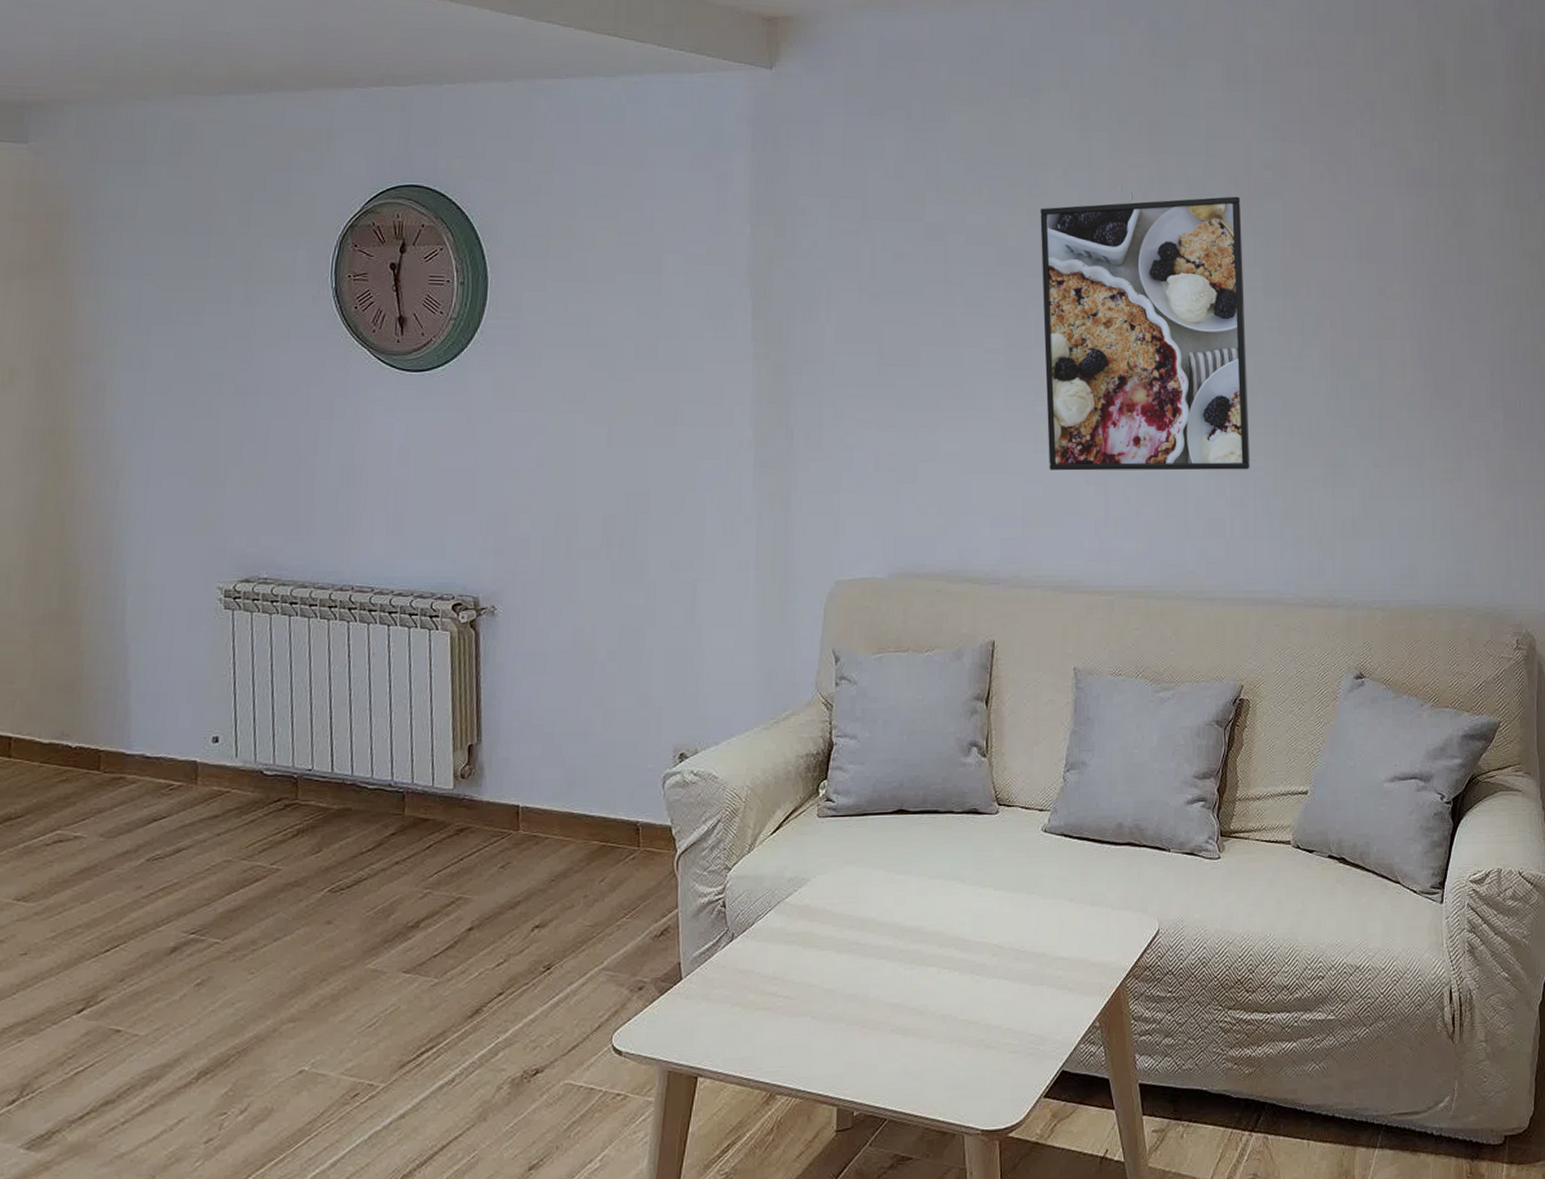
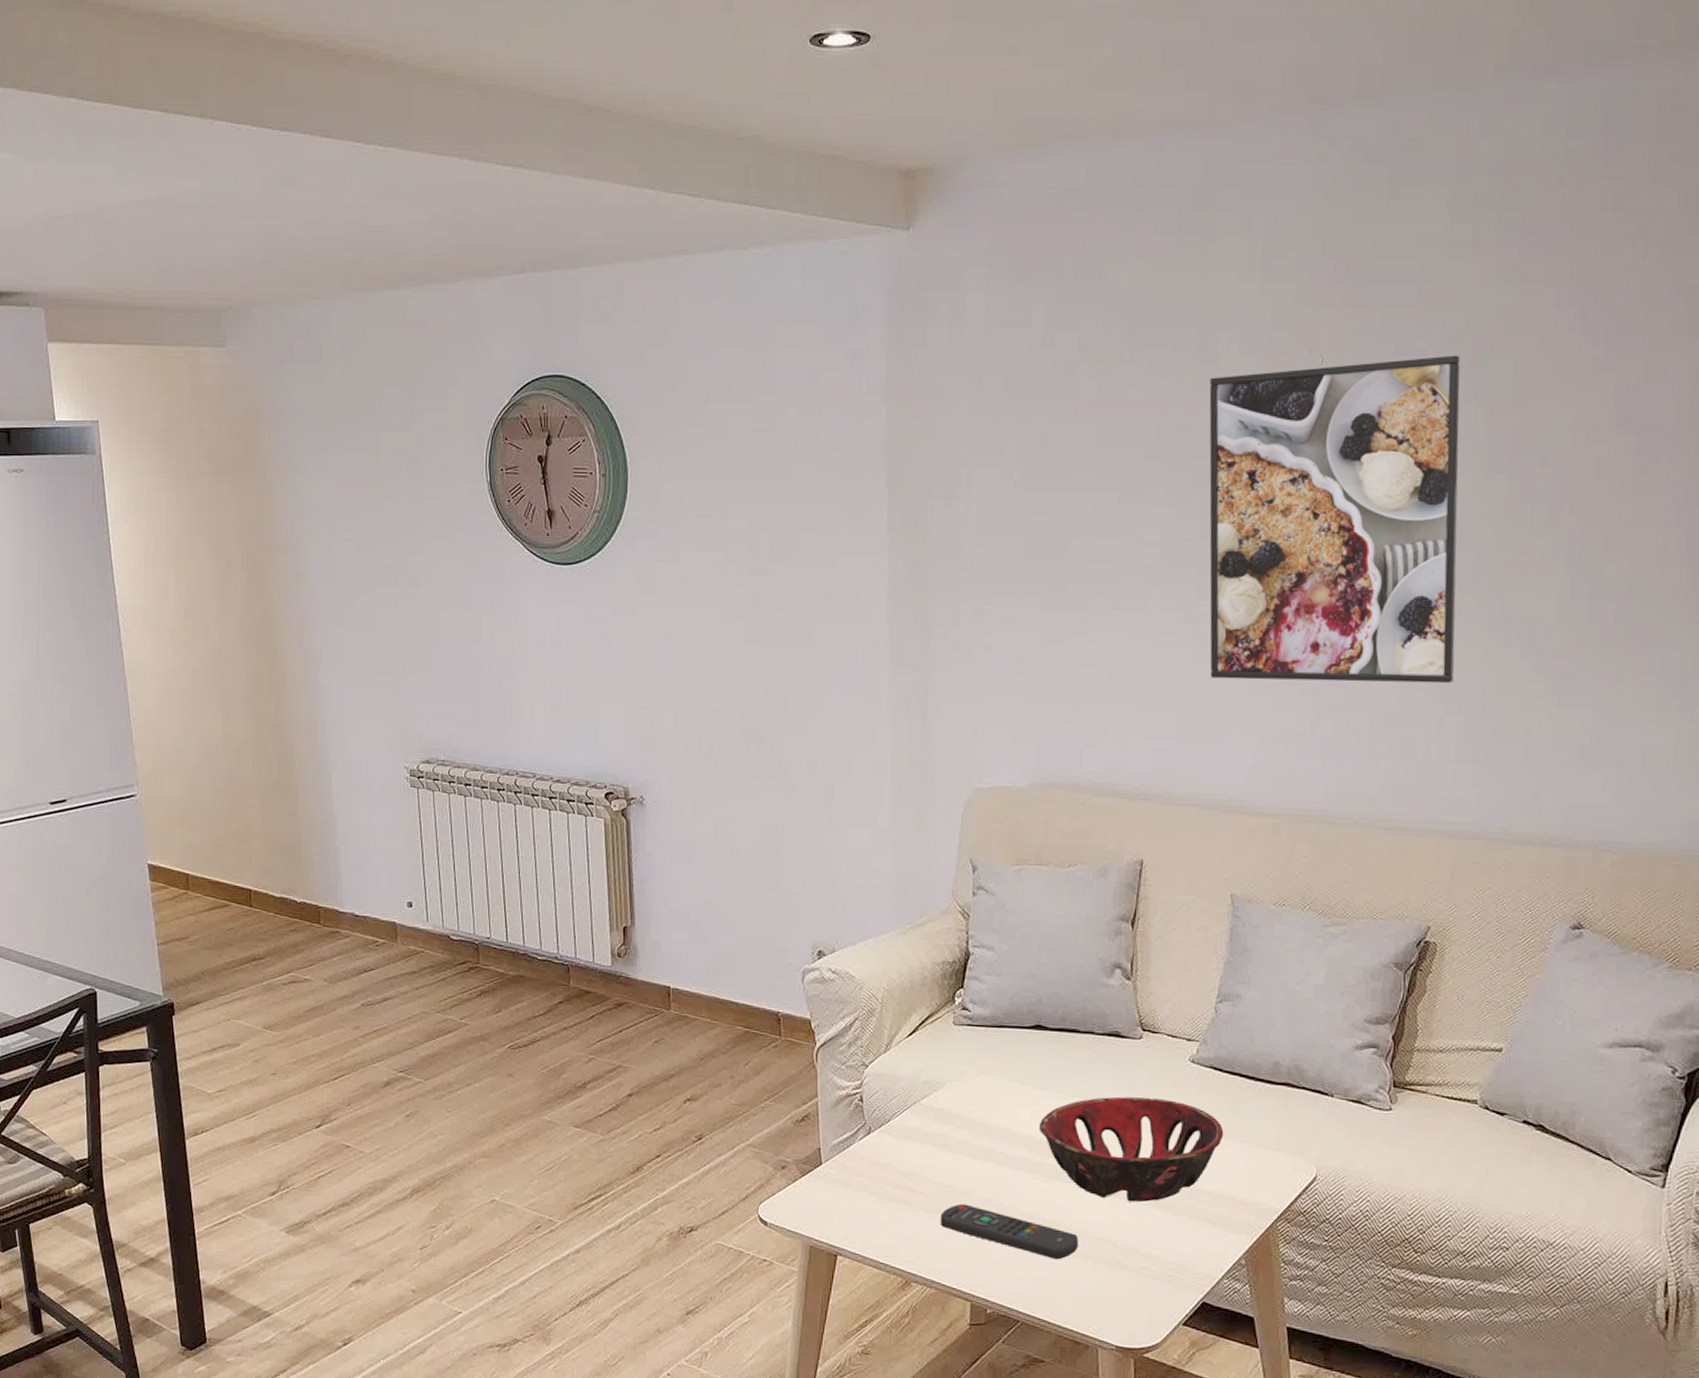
remote control: none [805,1002,944,1049] -> present [940,1203,1079,1260]
decorative bowl: none [902,870,1075,978] -> present [1038,1096,1224,1203]

